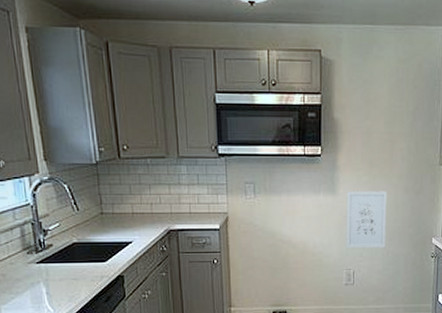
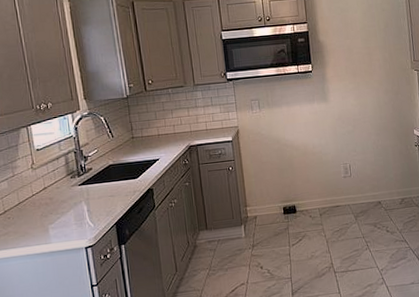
wall art: present [346,191,387,249] -> none [336,95,374,146]

